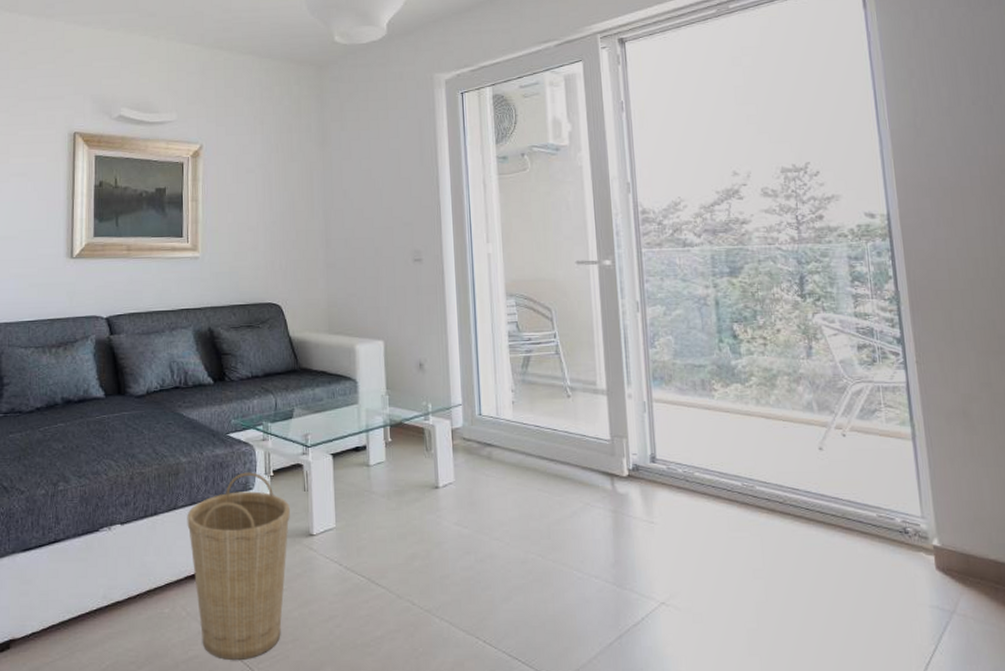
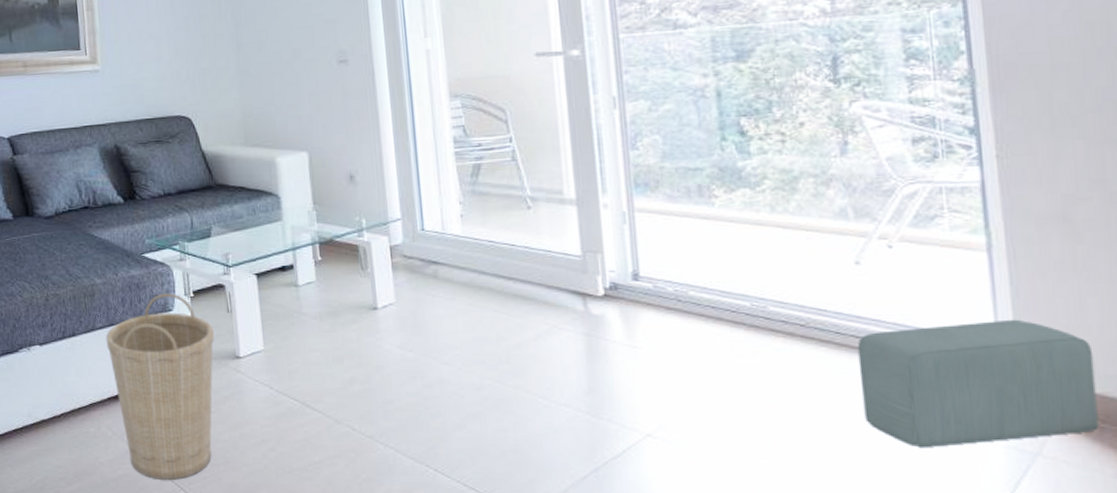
pouf: none [822,497,995,609] -> present [857,319,1099,448]

